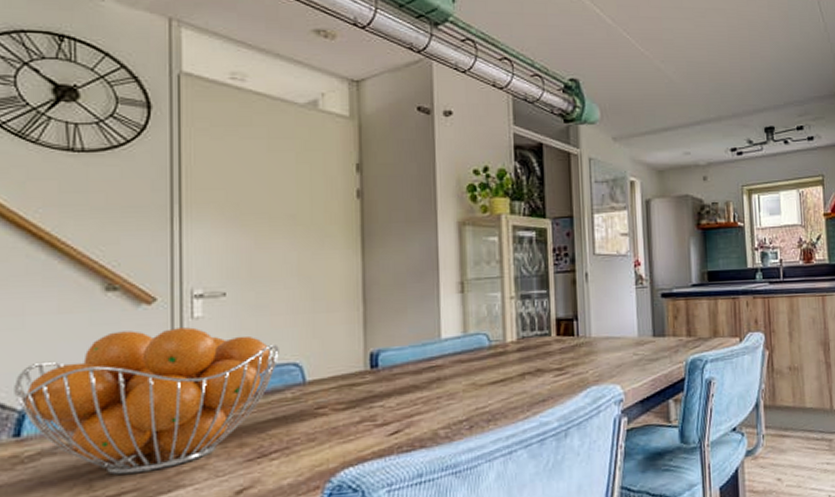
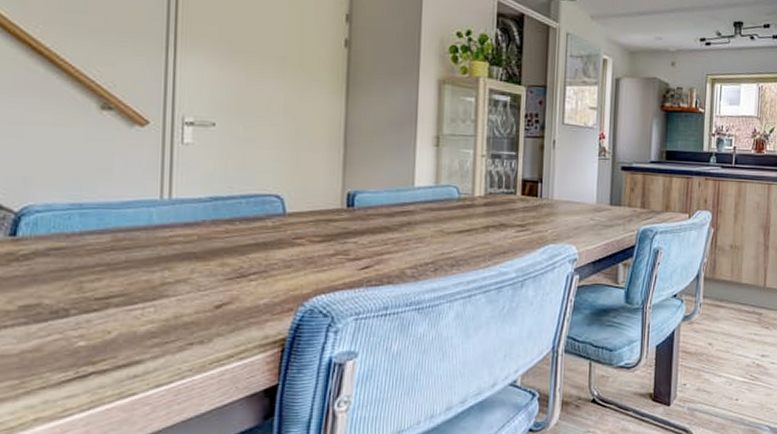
fruit basket: present [14,327,279,475] -> none [11,148,263,281]

